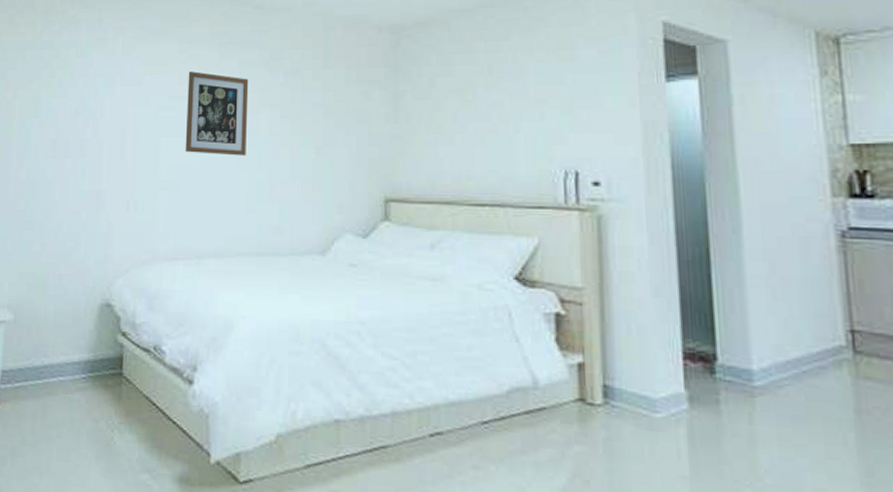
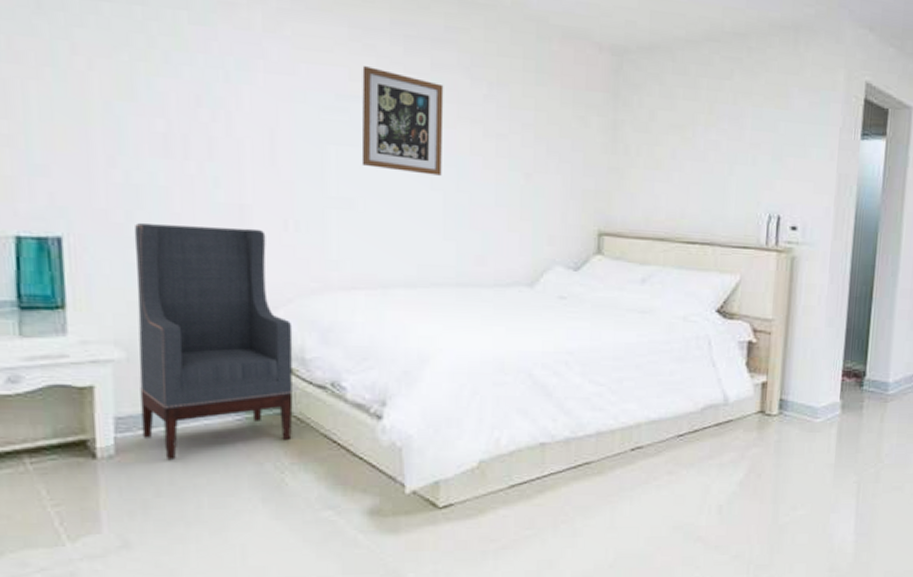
armchair: none [17,209,128,411] -> present [134,222,293,459]

